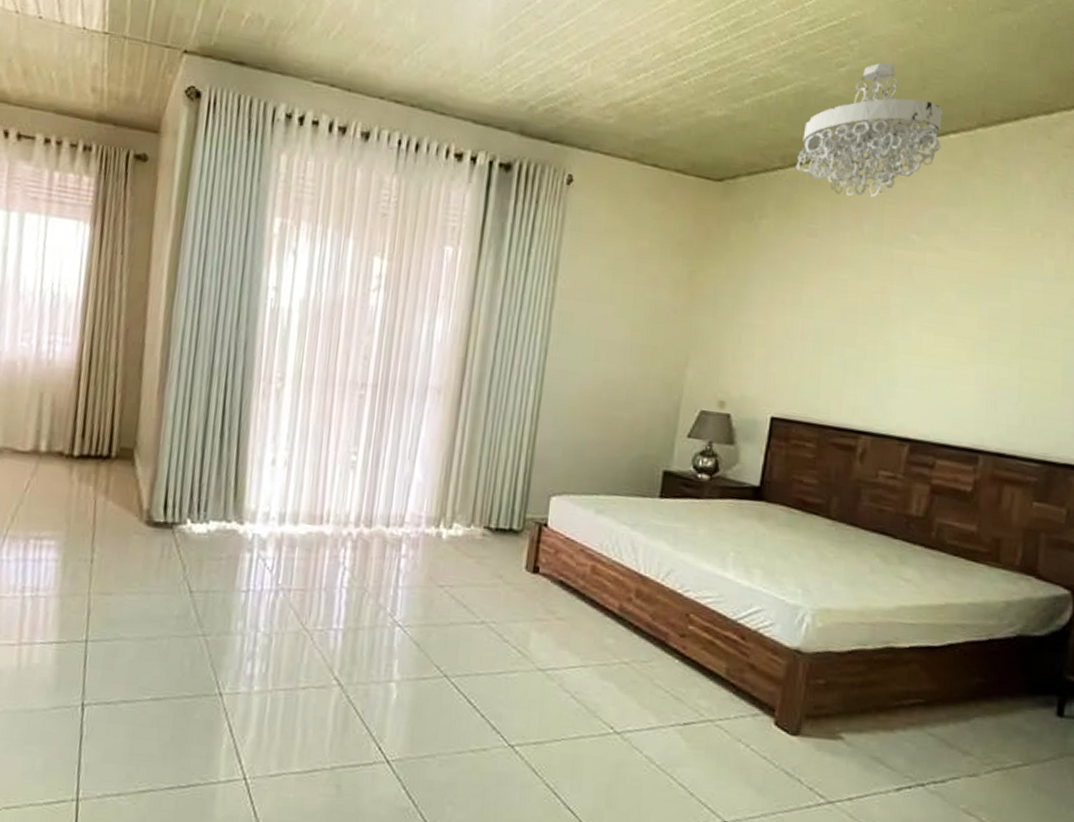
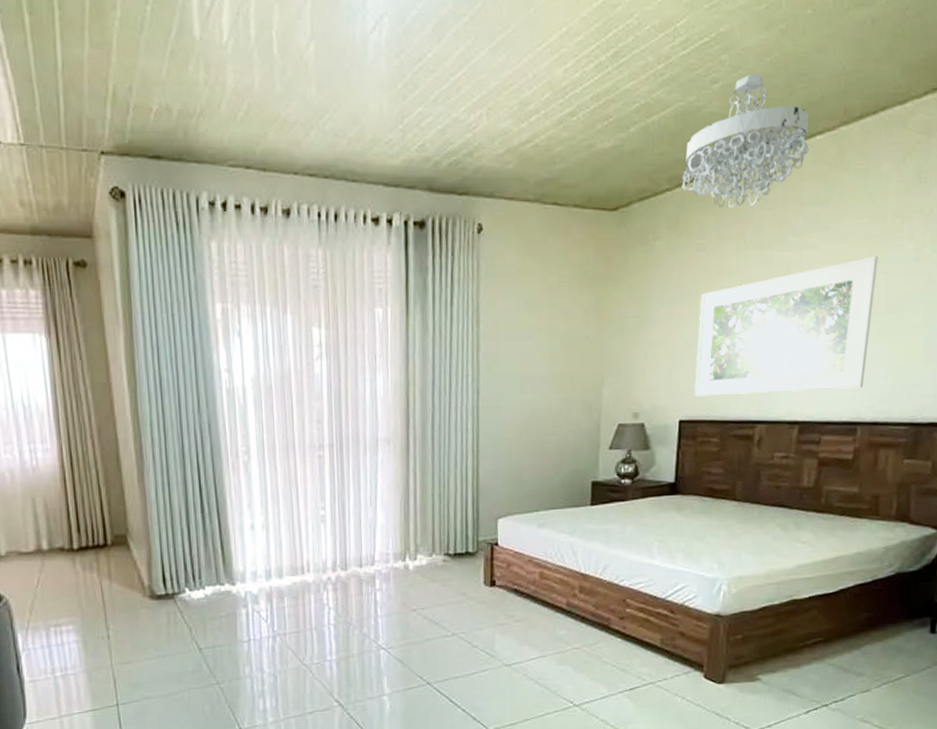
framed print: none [792,268,1013,413] -> present [695,255,878,397]

